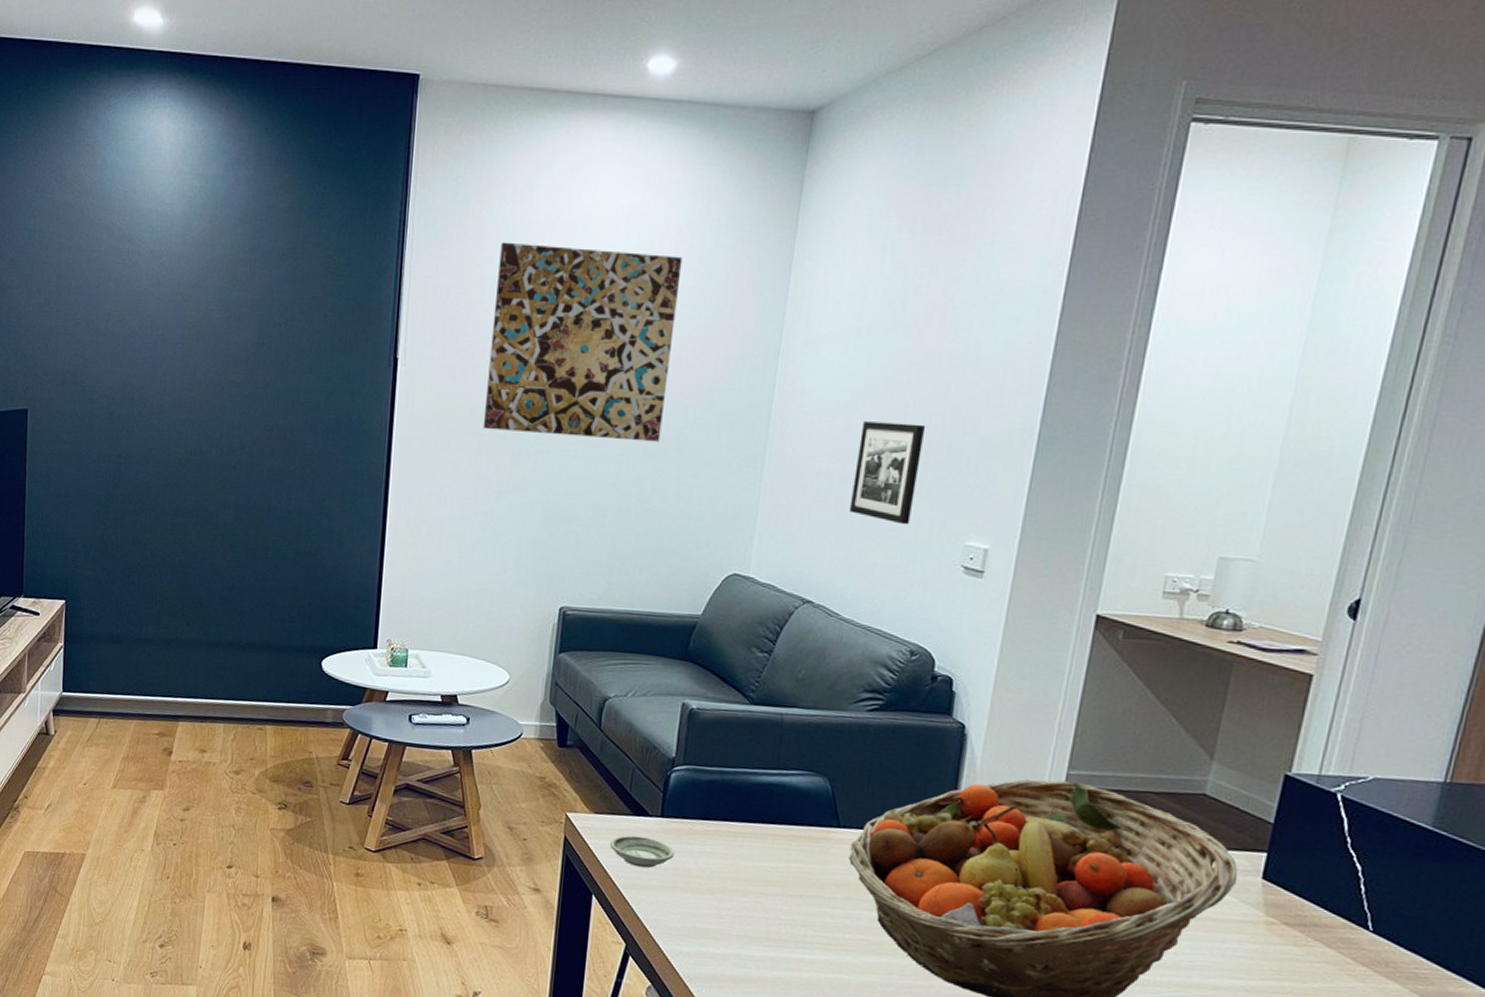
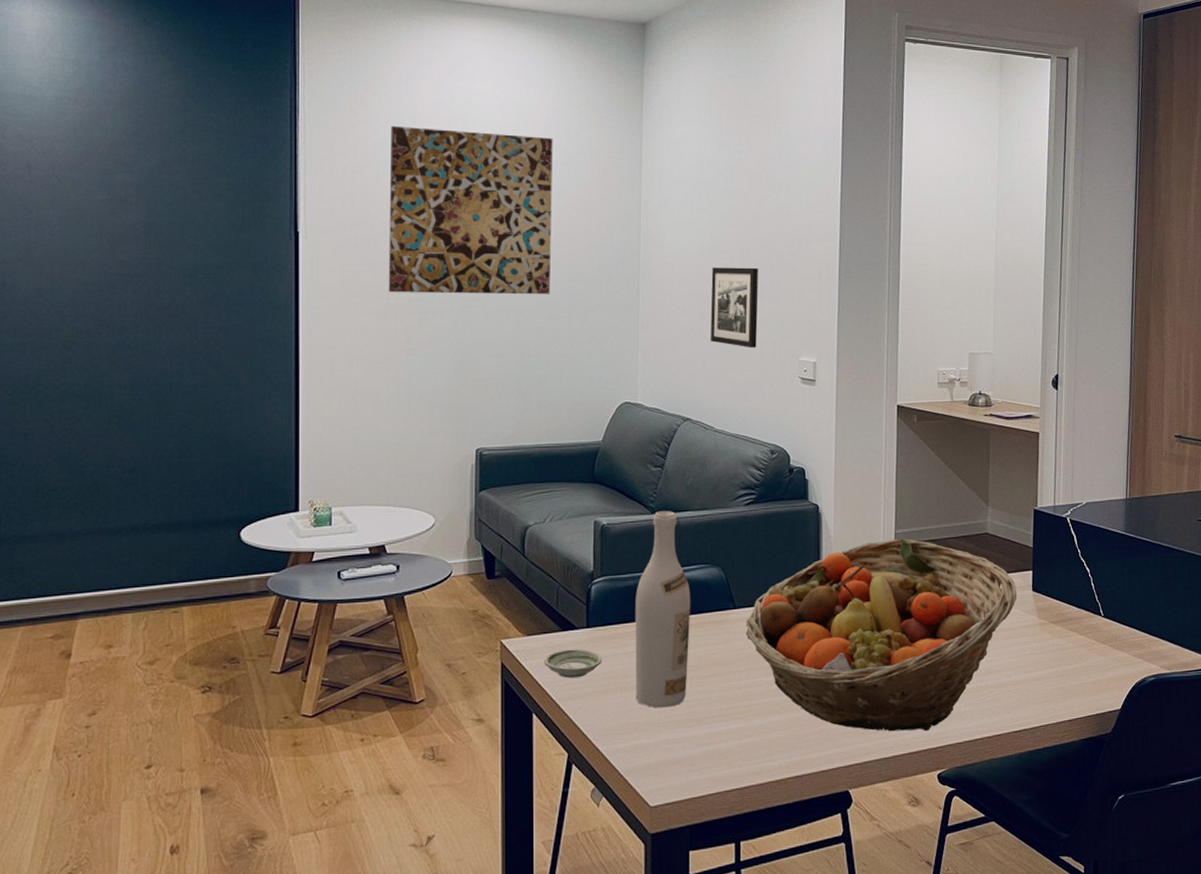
wine bottle: none [707,703,787,921] -> present [635,511,691,708]

